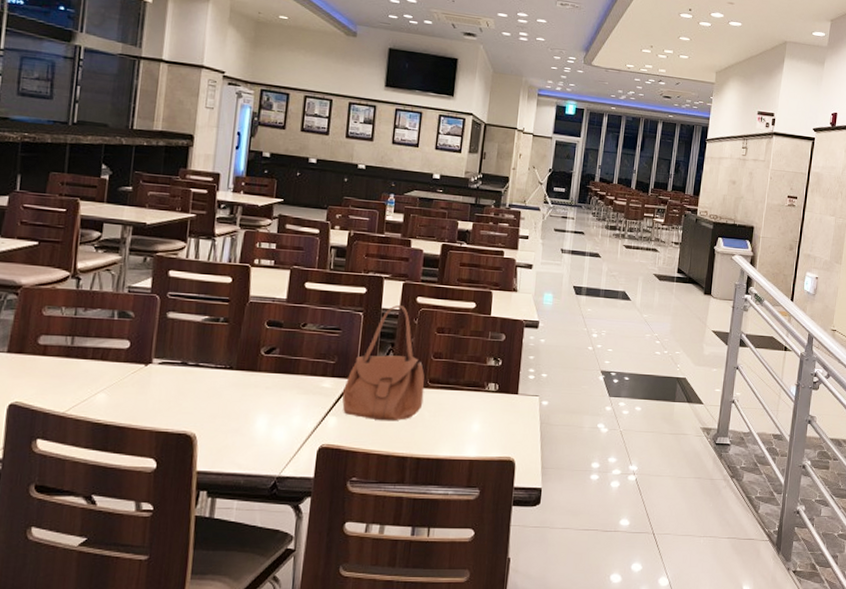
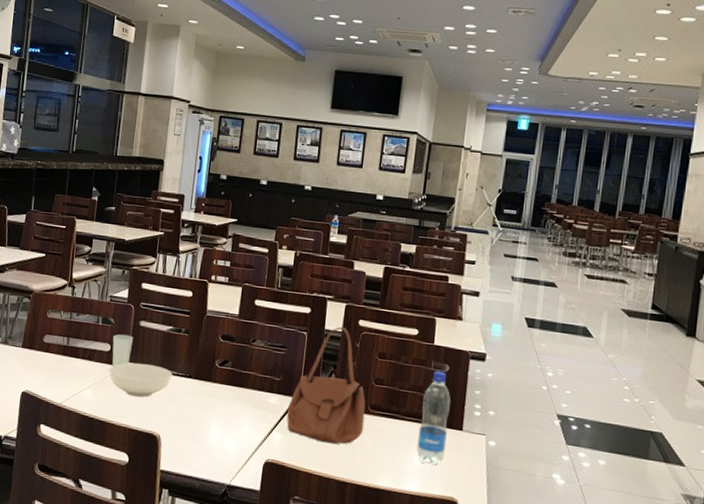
bowl: none [129,358,210,396] -> present [109,363,173,397]
cup: none [132,328,160,366] -> present [112,334,134,367]
bottle: none [475,340,507,430] -> present [416,370,451,466]

